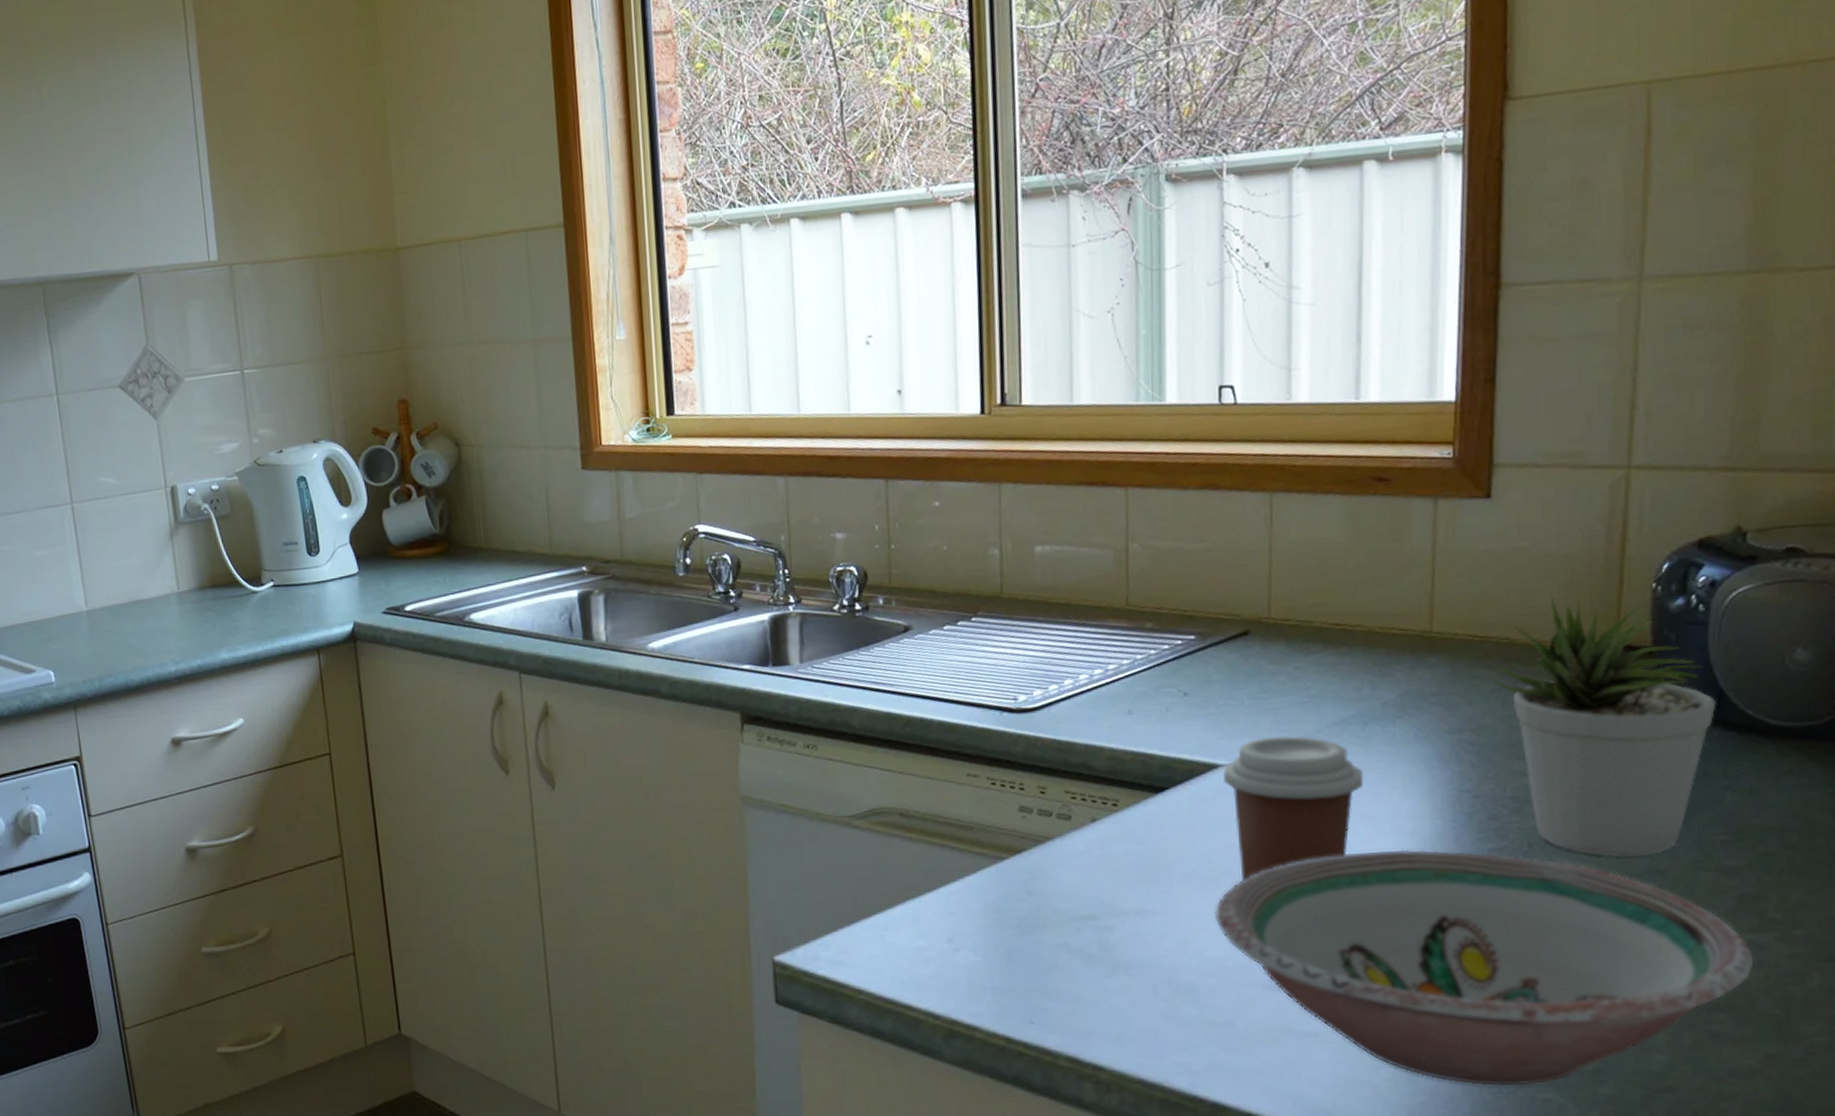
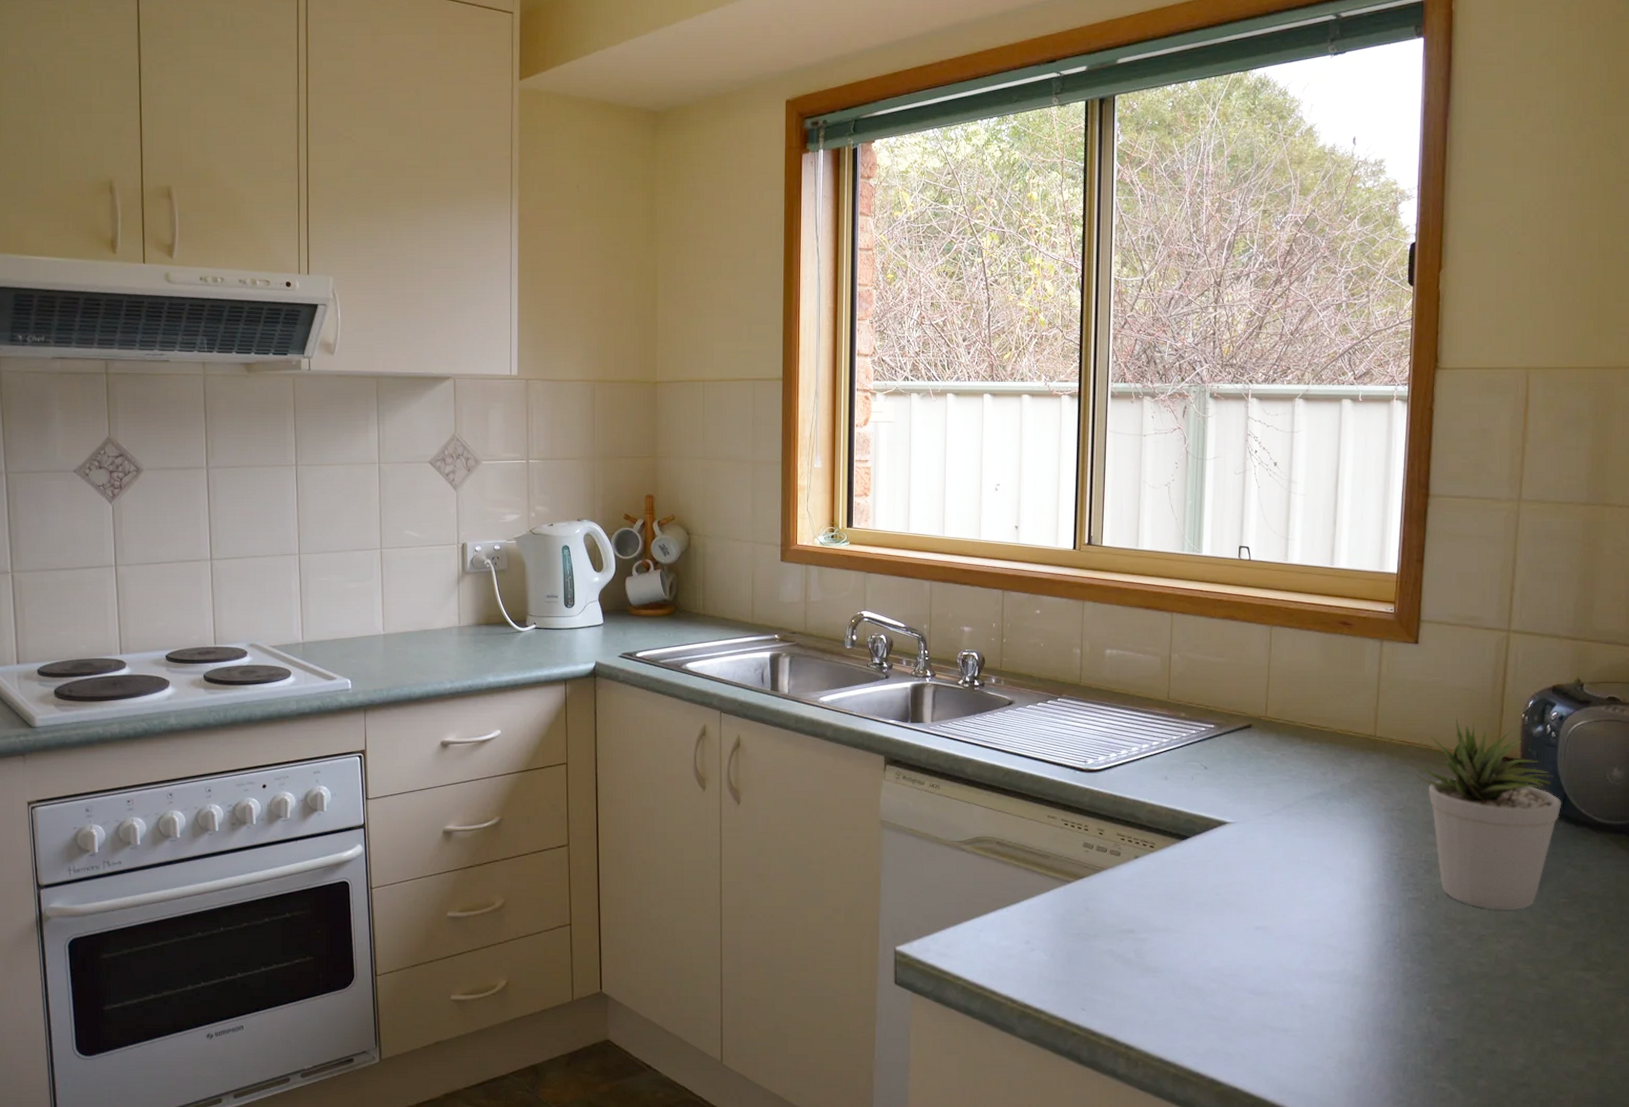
bowl: present [1214,849,1753,1087] -> none [1218,894,1582,1077]
coffee cup: present [1223,735,1364,880] -> none [1229,804,1326,910]

